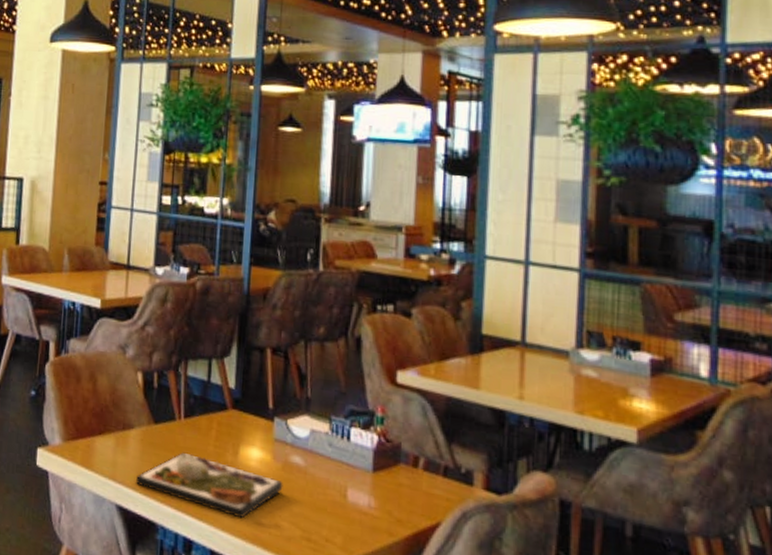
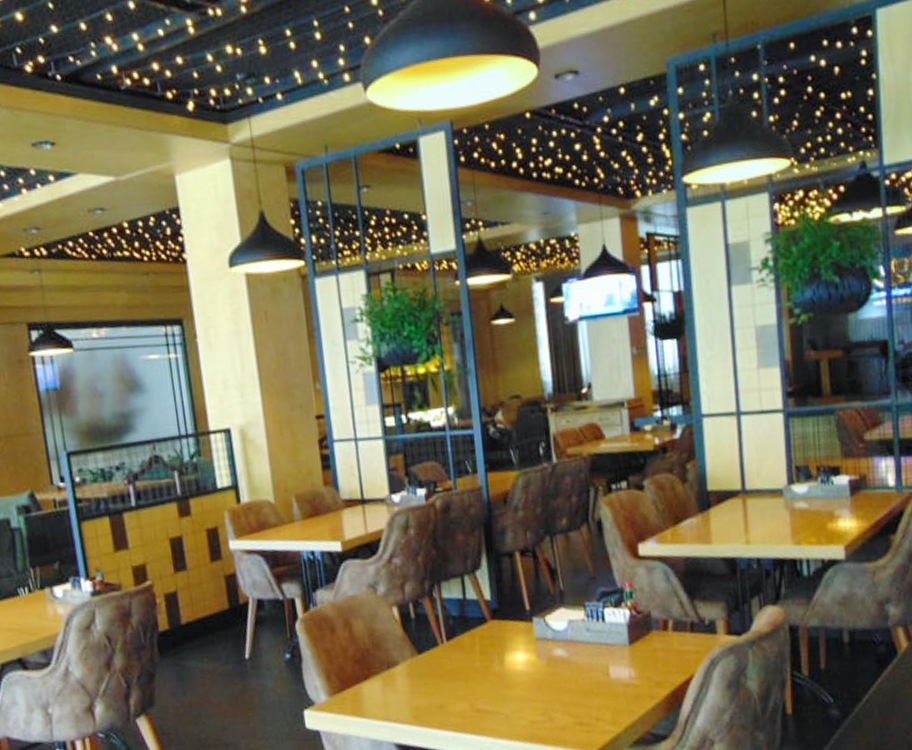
dinner plate: present [135,452,283,519] -> none [408,674,551,723]

